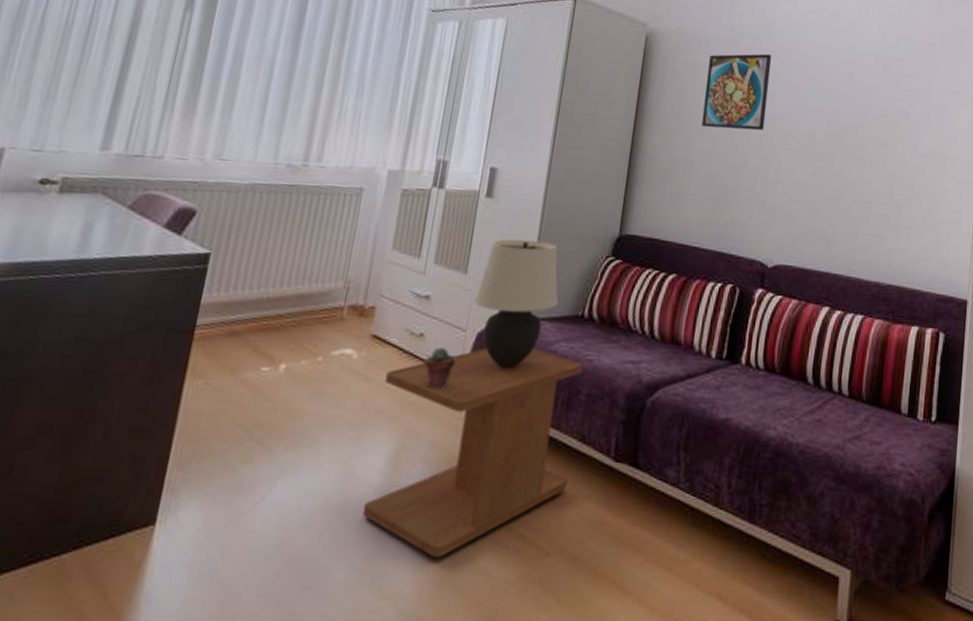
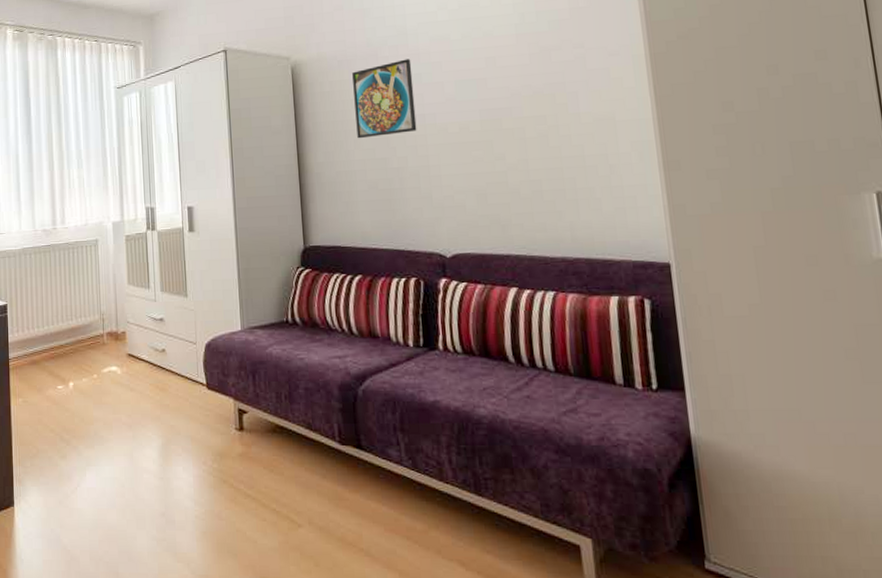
side table: present [362,348,583,558] -> none [144,353,303,529]
potted succulent: present [424,347,456,389] -> none [170,359,194,392]
table lamp: present [474,239,559,369] -> none [198,262,265,372]

